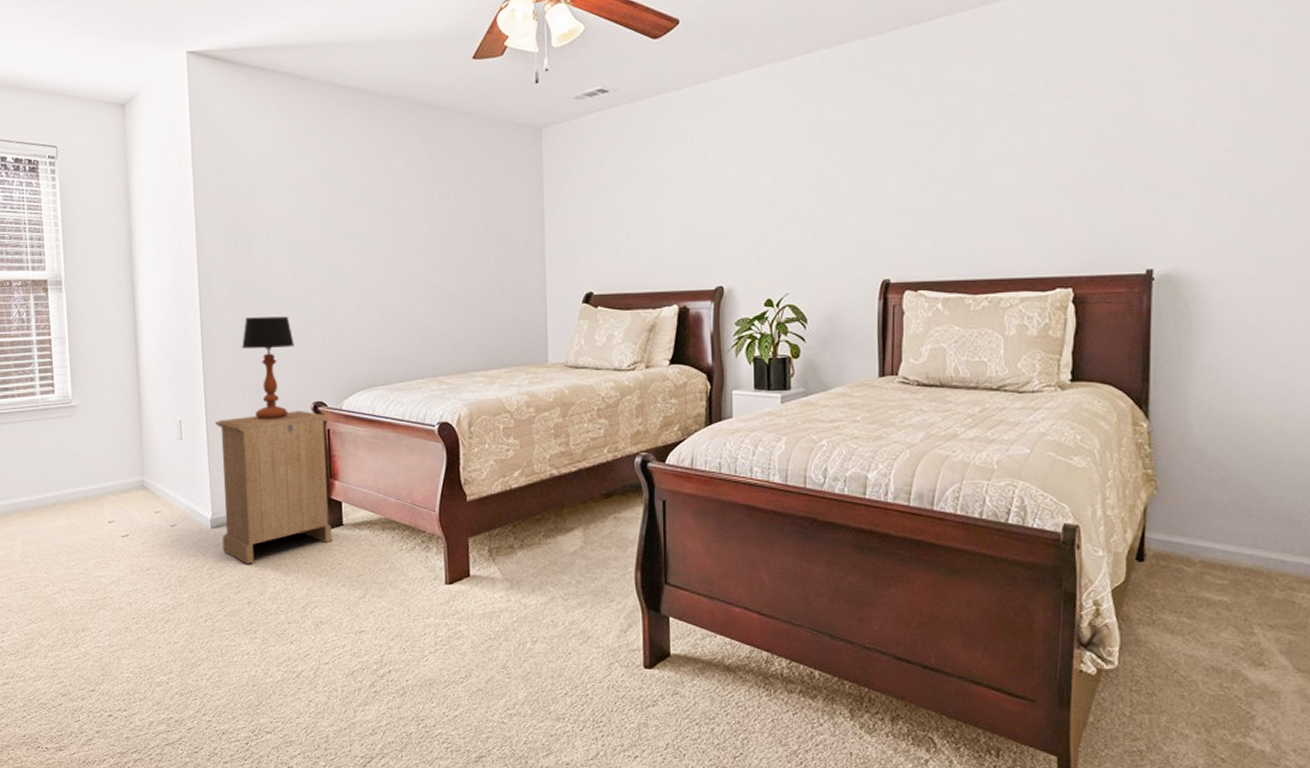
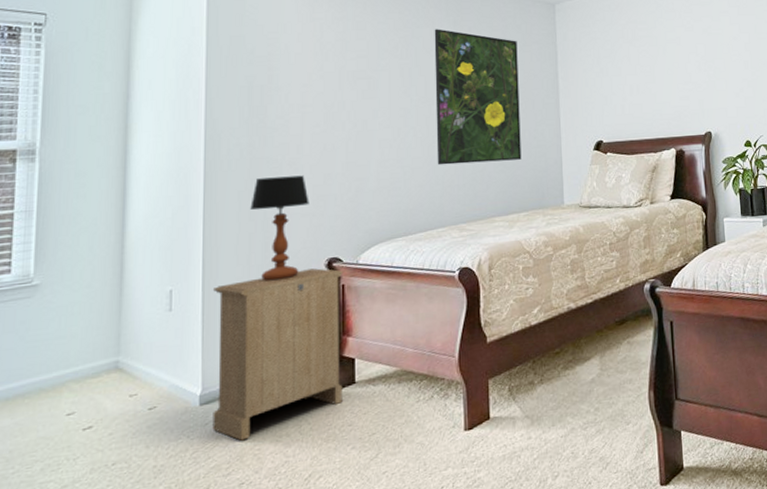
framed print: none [410,159,503,313] -> present [434,29,522,165]

